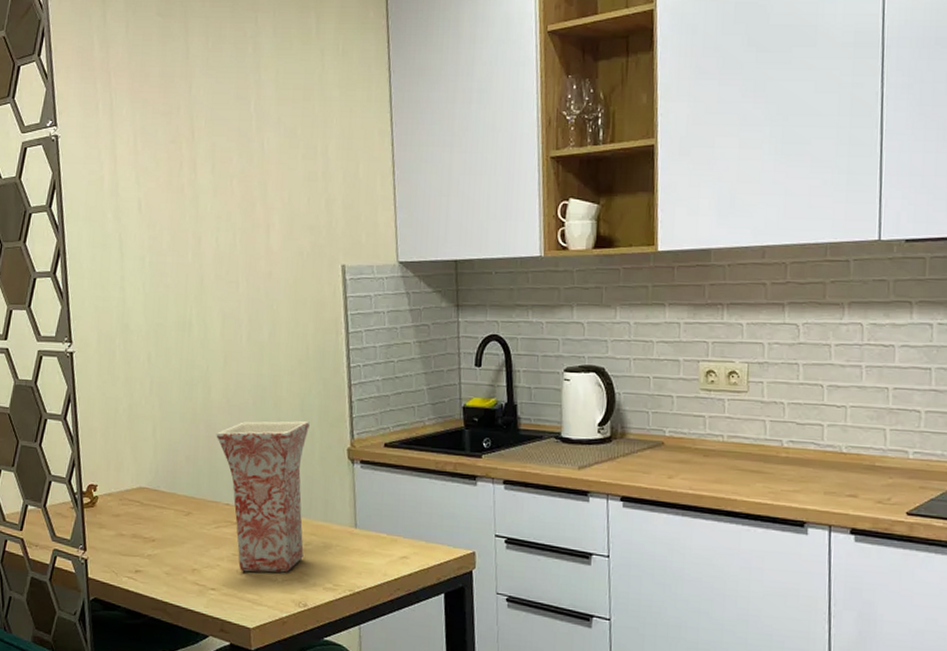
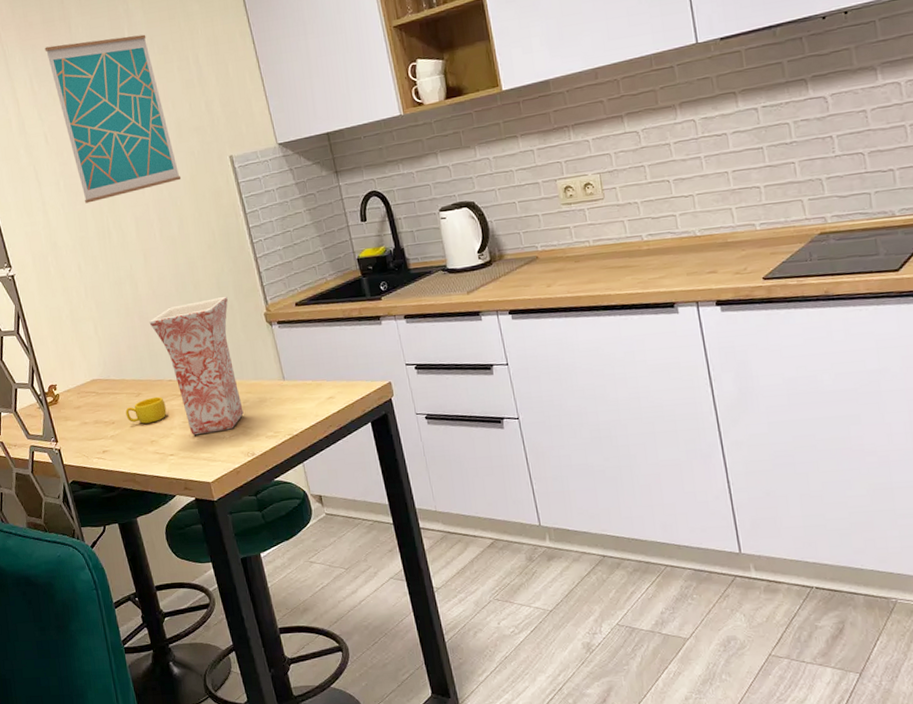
wall art: none [157,104,284,288] -> present [44,34,182,204]
cup: none [170,519,217,549] -> present [125,396,167,424]

